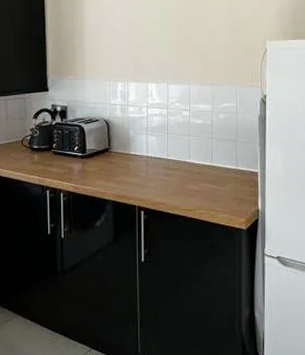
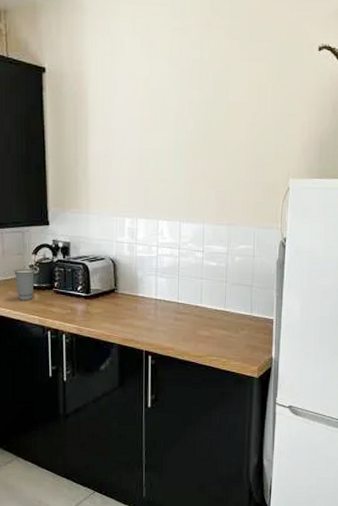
cup: none [15,132,36,162] -> present [13,269,36,301]

